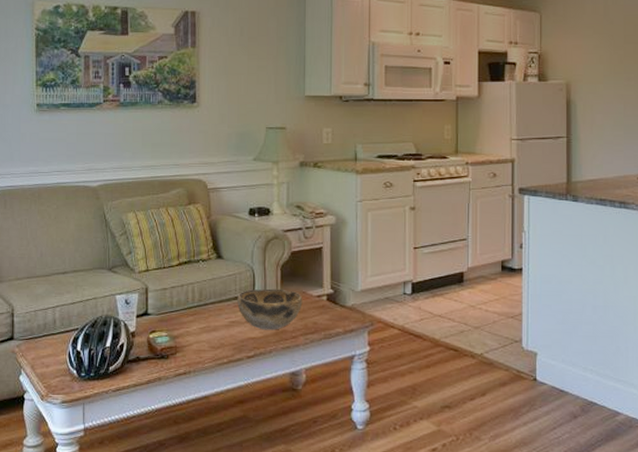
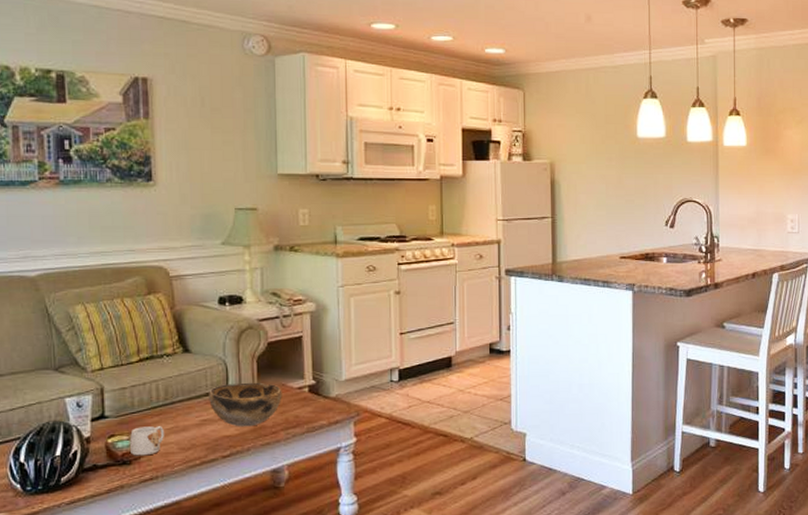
mug: none [167,325,197,352] -> present [129,426,164,456]

